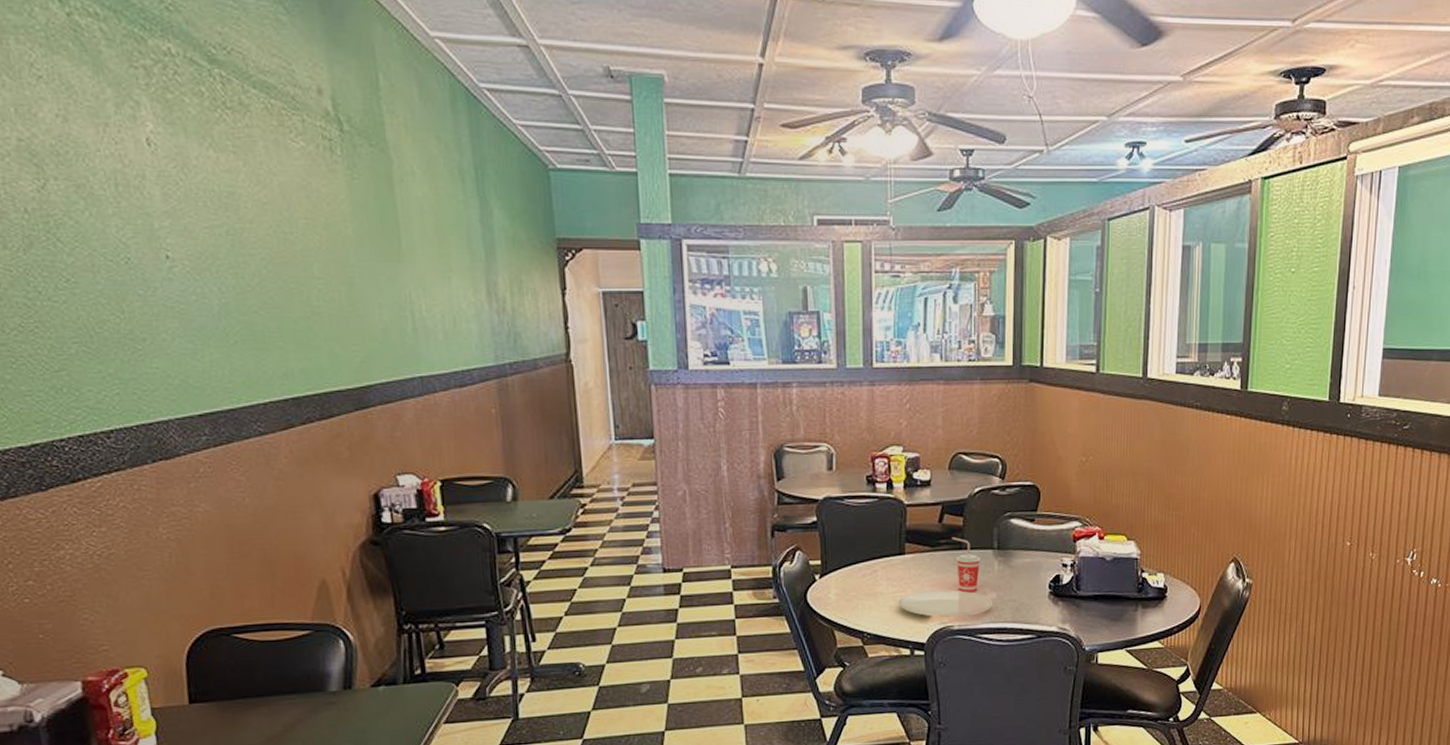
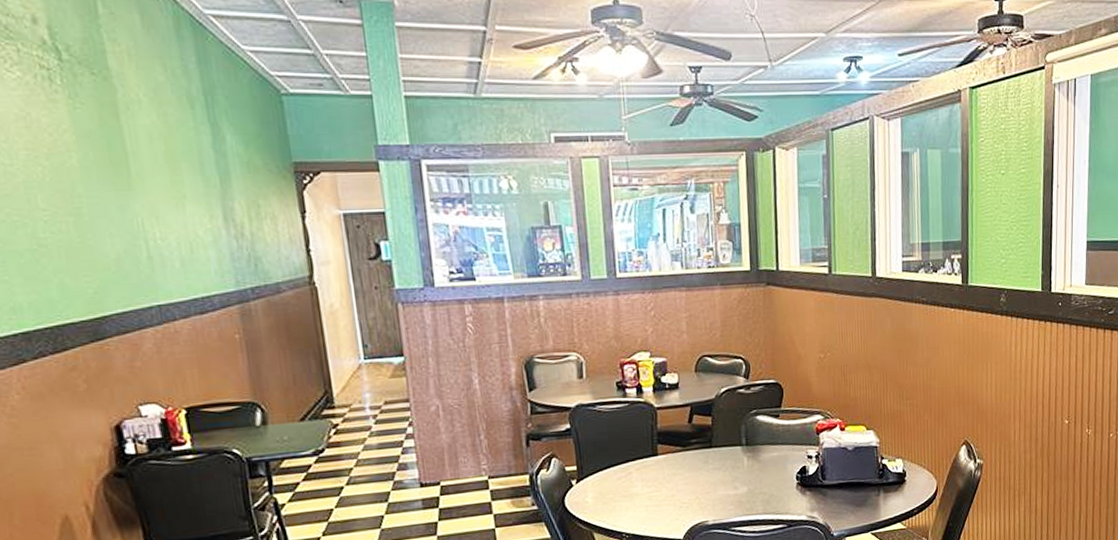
plate: present [898,589,993,618] -> none [654,486,745,514]
beverage cup: present [952,537,981,593] -> none [702,436,731,489]

